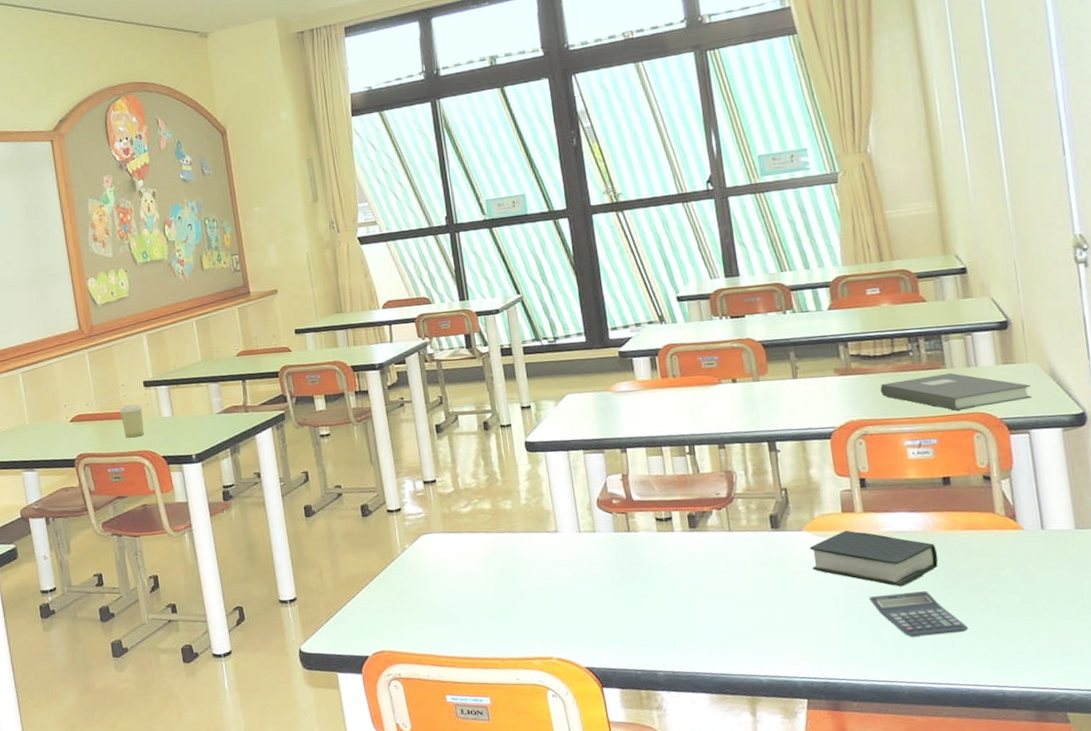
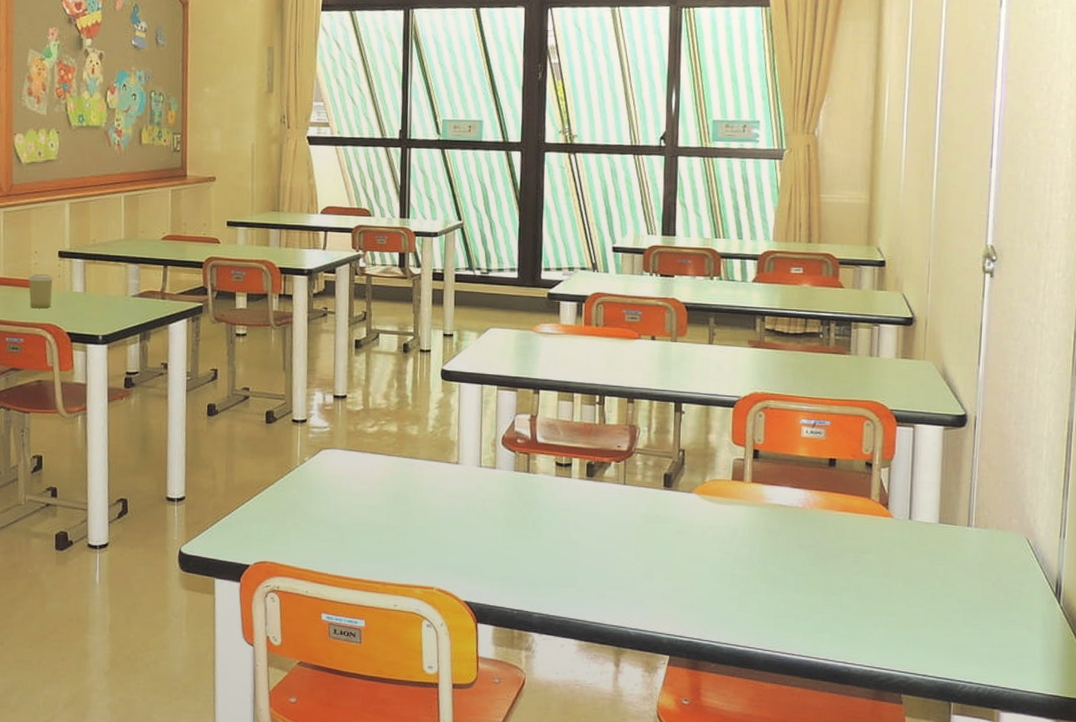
book: present [810,530,939,587] -> none [696,497,813,558]
calculator: present [869,591,969,637] -> none [743,563,828,609]
book: present [880,372,1032,411] -> none [787,359,923,397]

